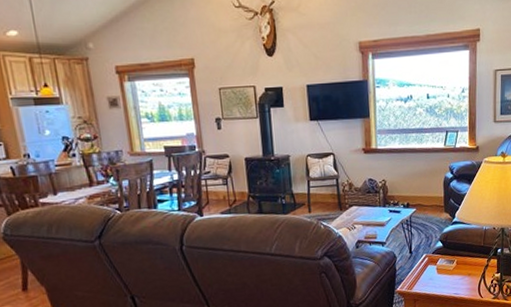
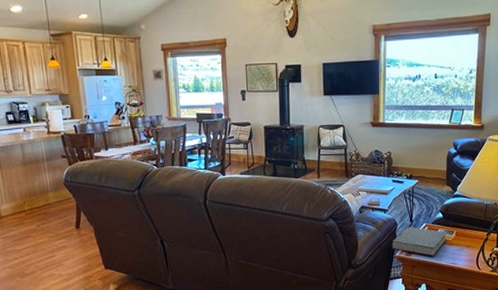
book: none [391,258,448,289] -> present [391,226,447,257]

